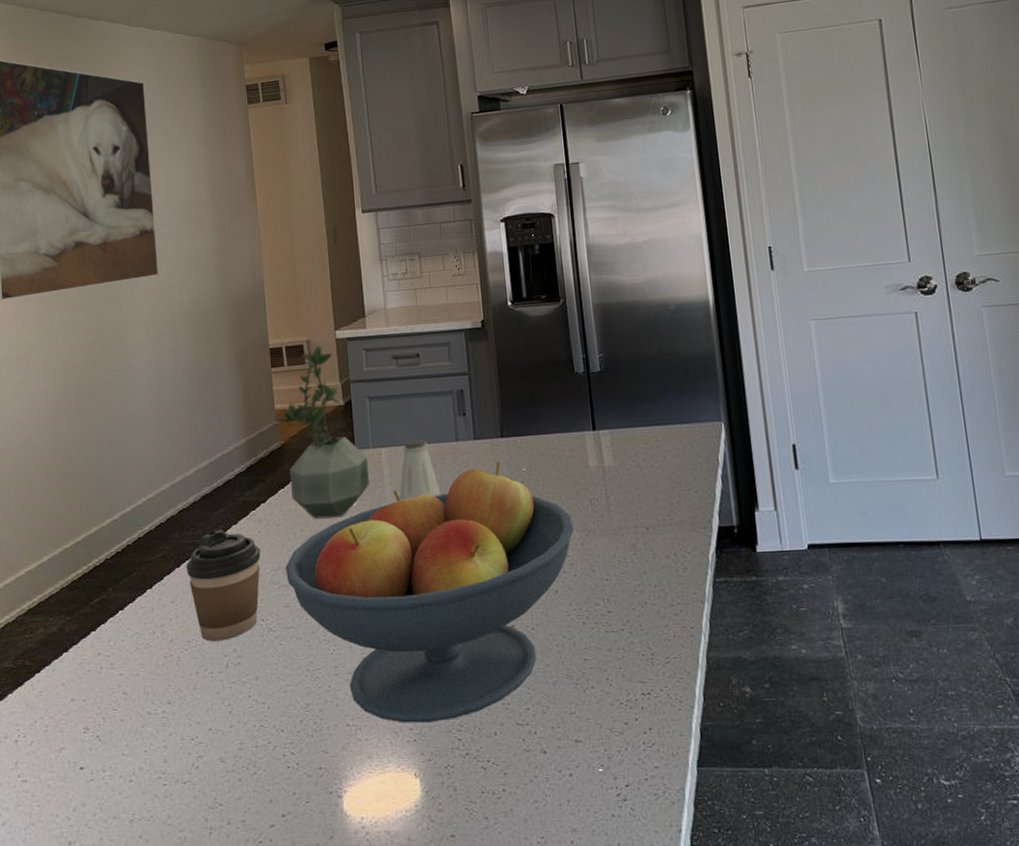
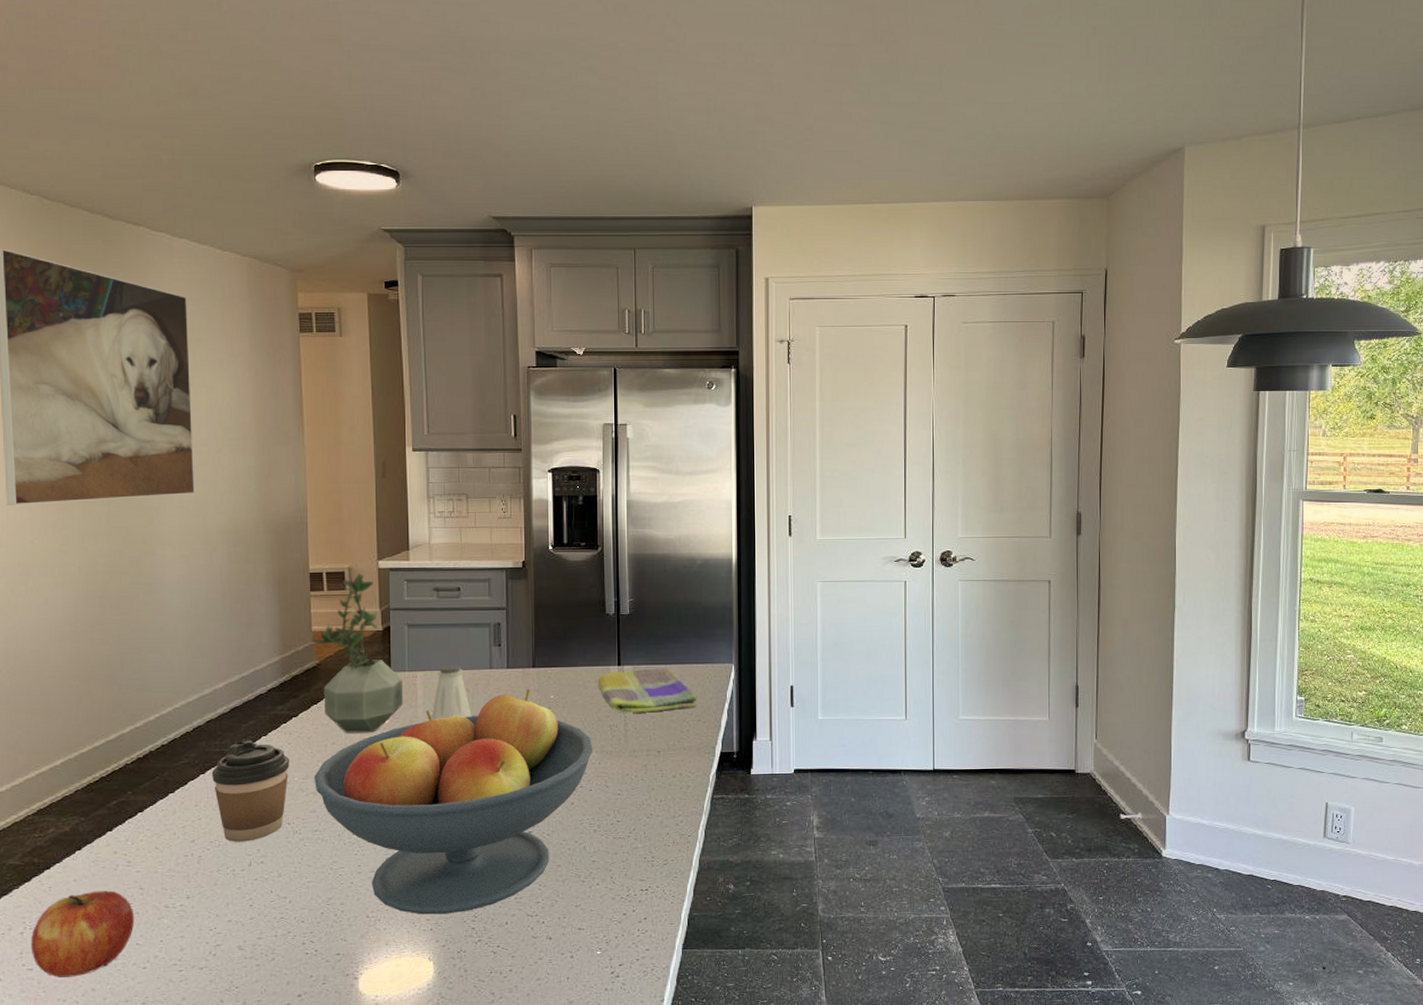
apple: none [24,695,120,790] -> present [30,890,135,978]
dish towel: none [571,429,685,485] -> present [597,667,697,713]

